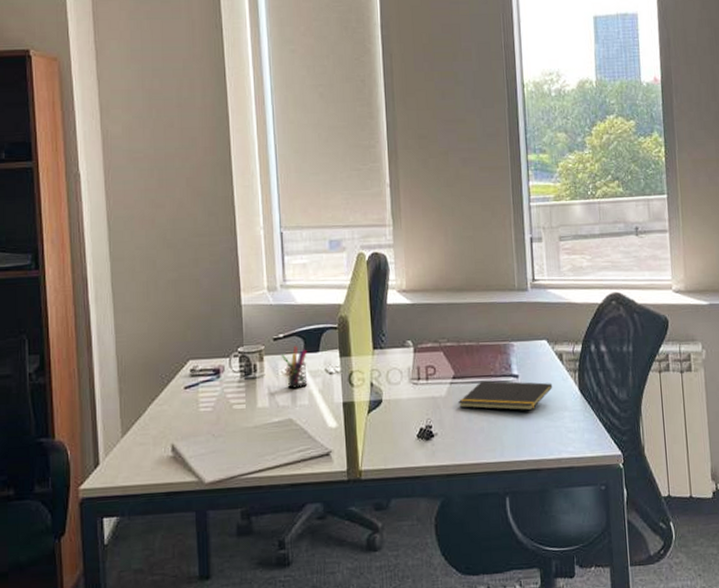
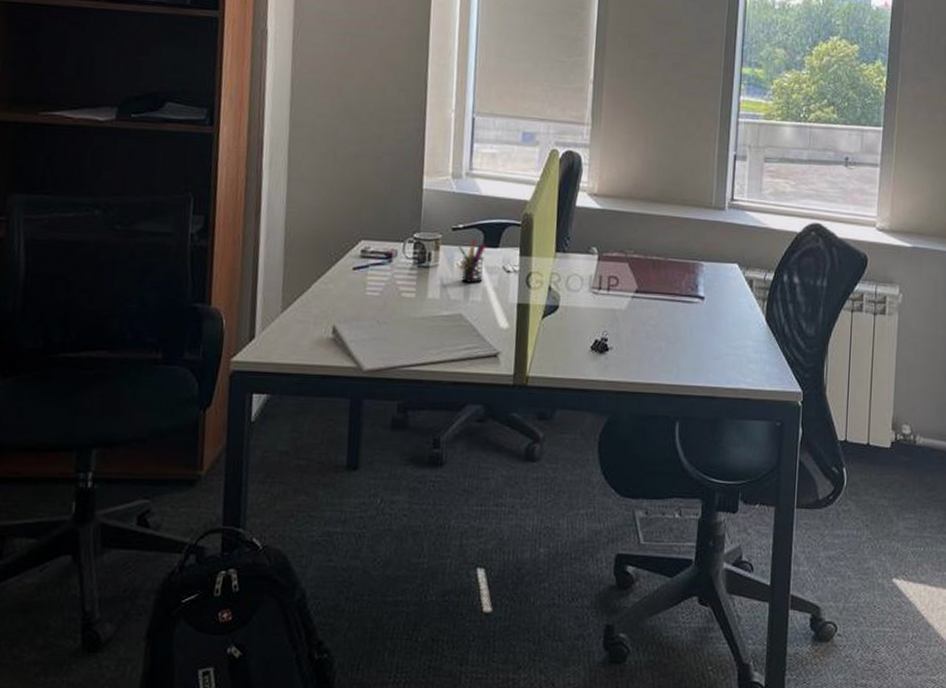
notepad: present [459,380,553,411] -> none [638,298,739,336]

